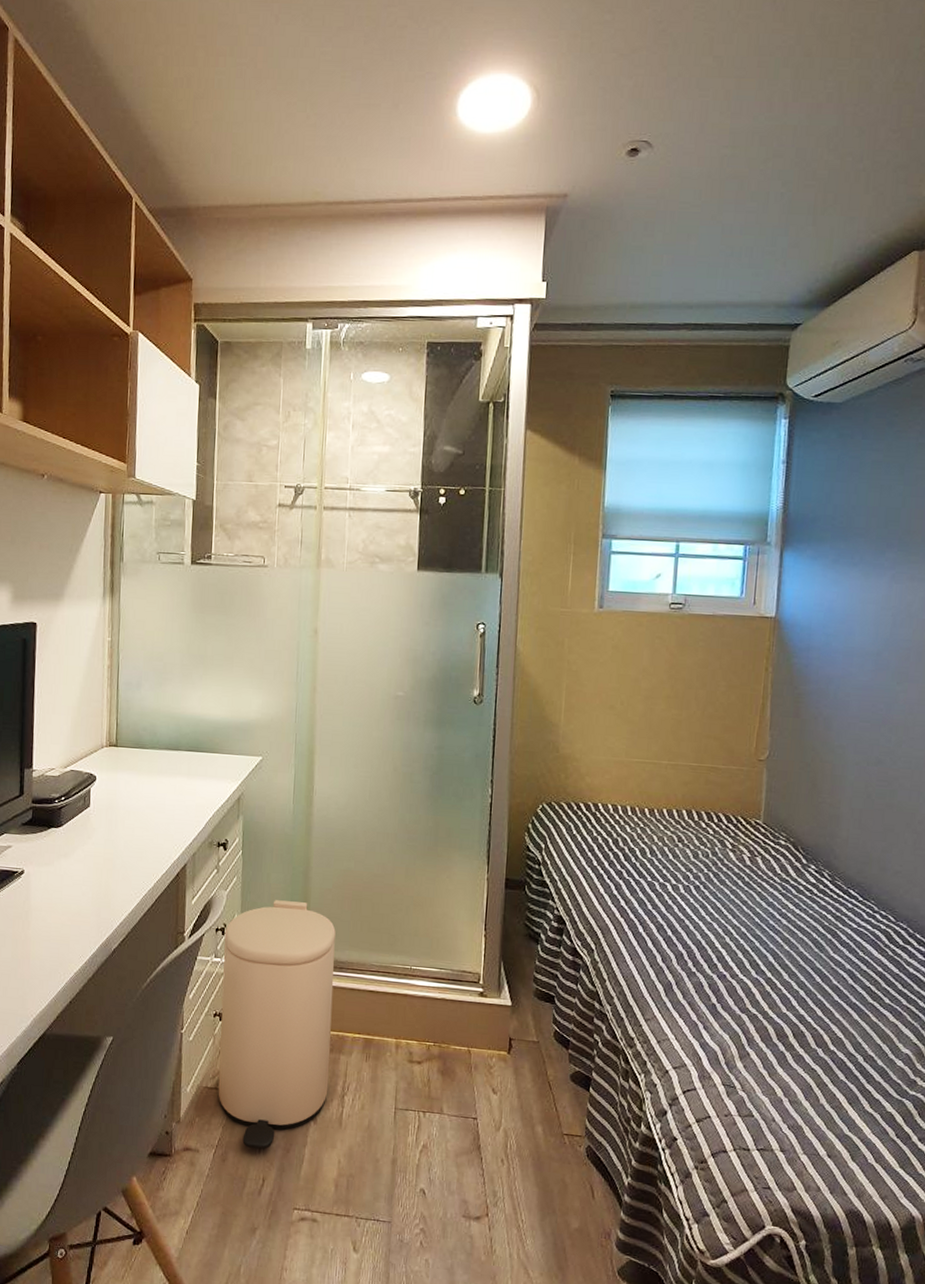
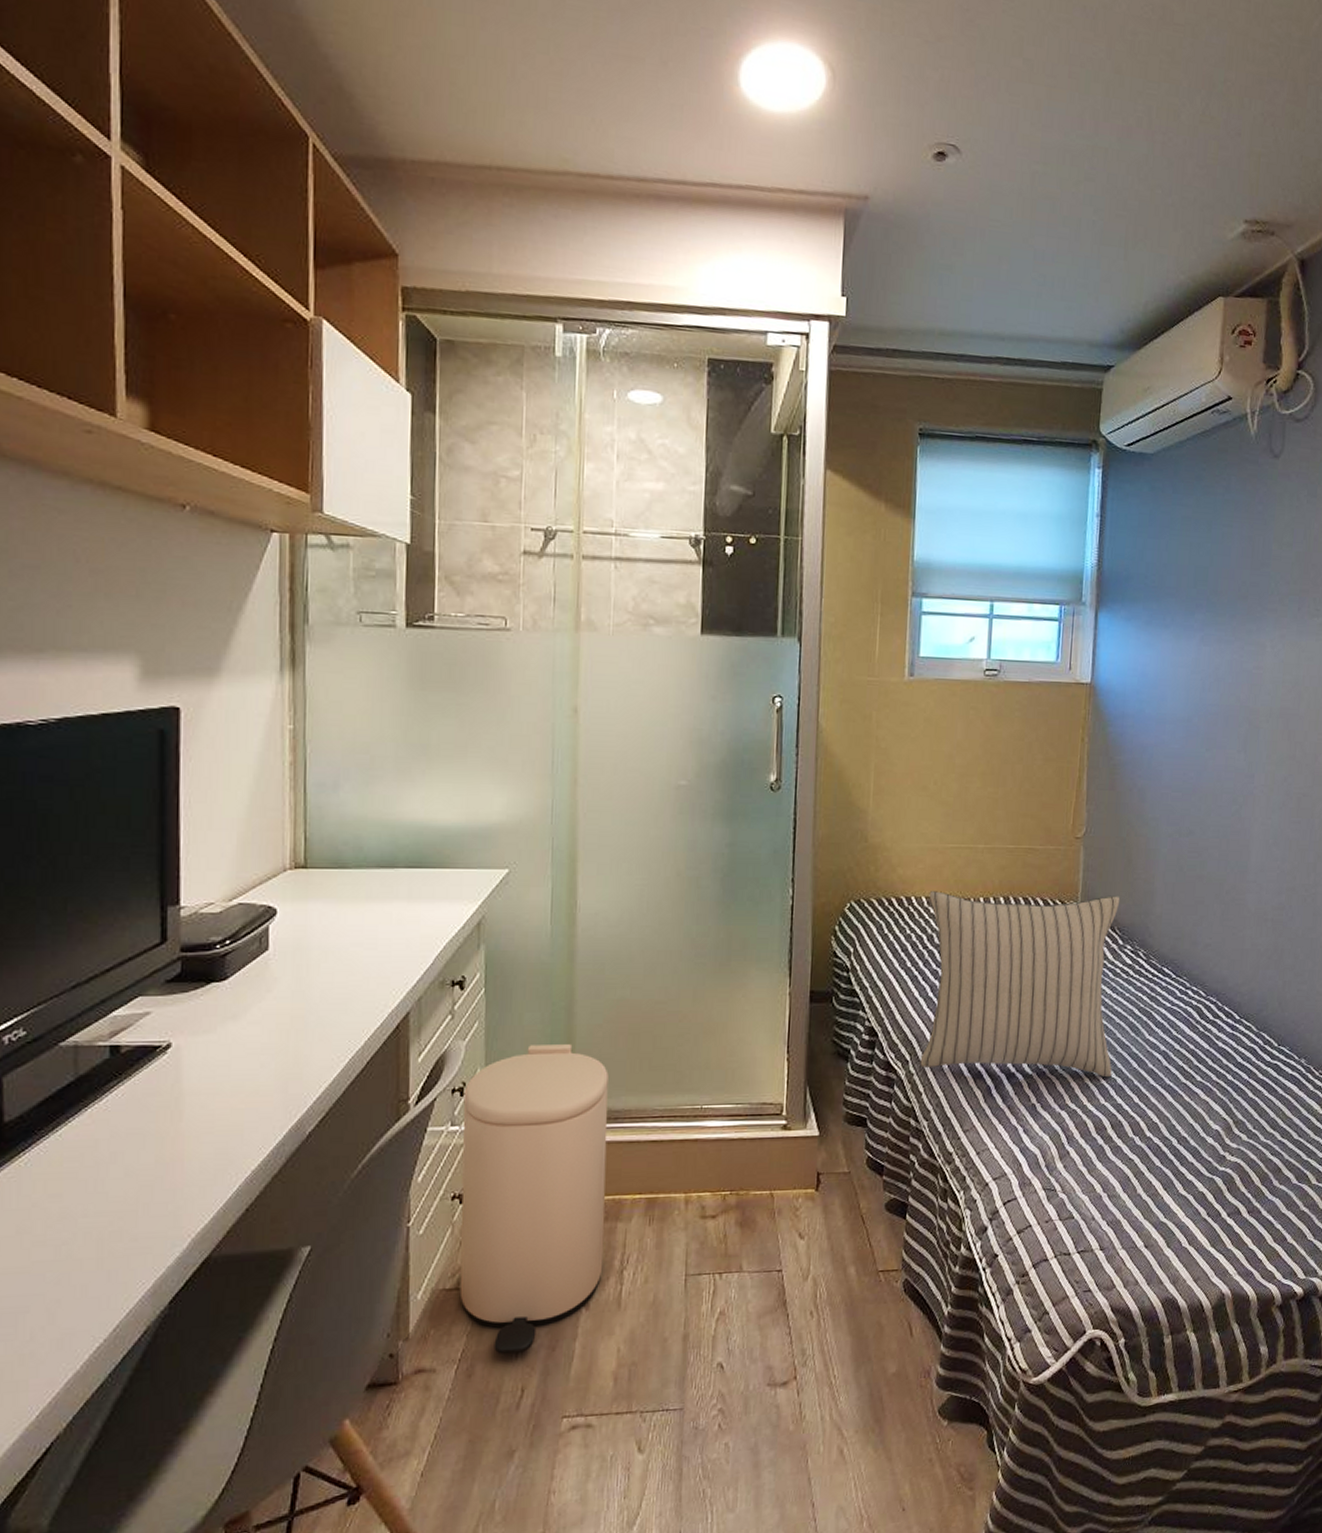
pillow: none [604,800,803,989] -> present [920,891,1119,1078]

